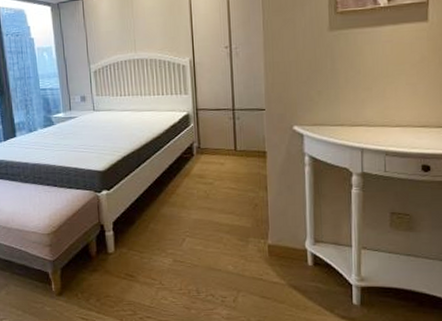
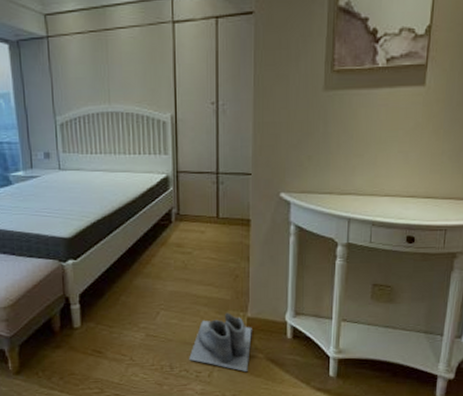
boots: none [214,239,274,297] -> present [189,312,252,371]

